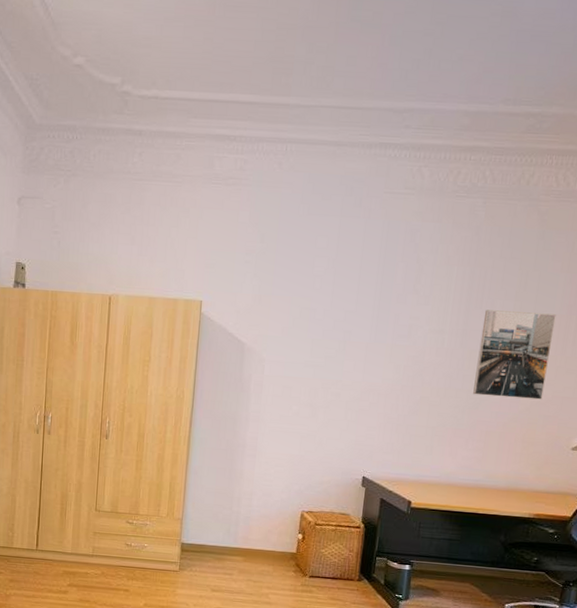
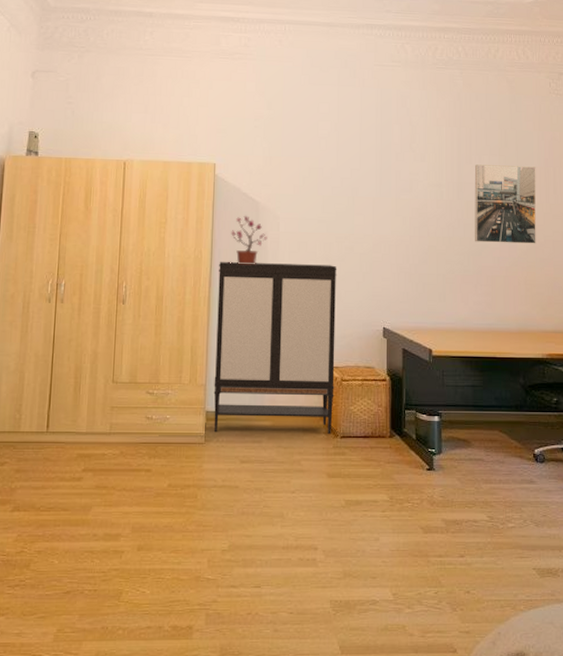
storage cabinet: none [188,402,321,574] -> present [213,261,337,435]
potted plant: none [209,356,251,407] -> present [228,215,268,264]

